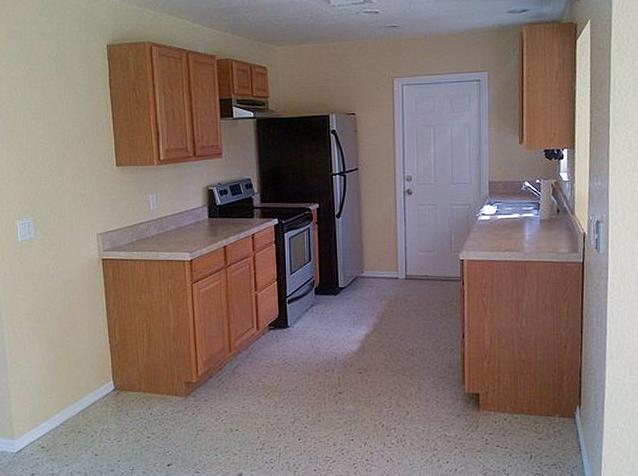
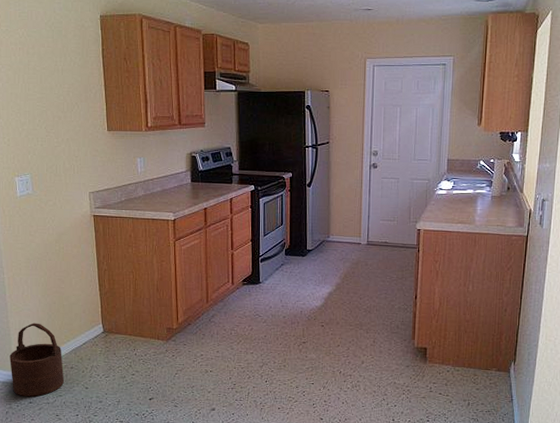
wooden bucket: none [9,382,71,467] -> present [10,323,65,397]

